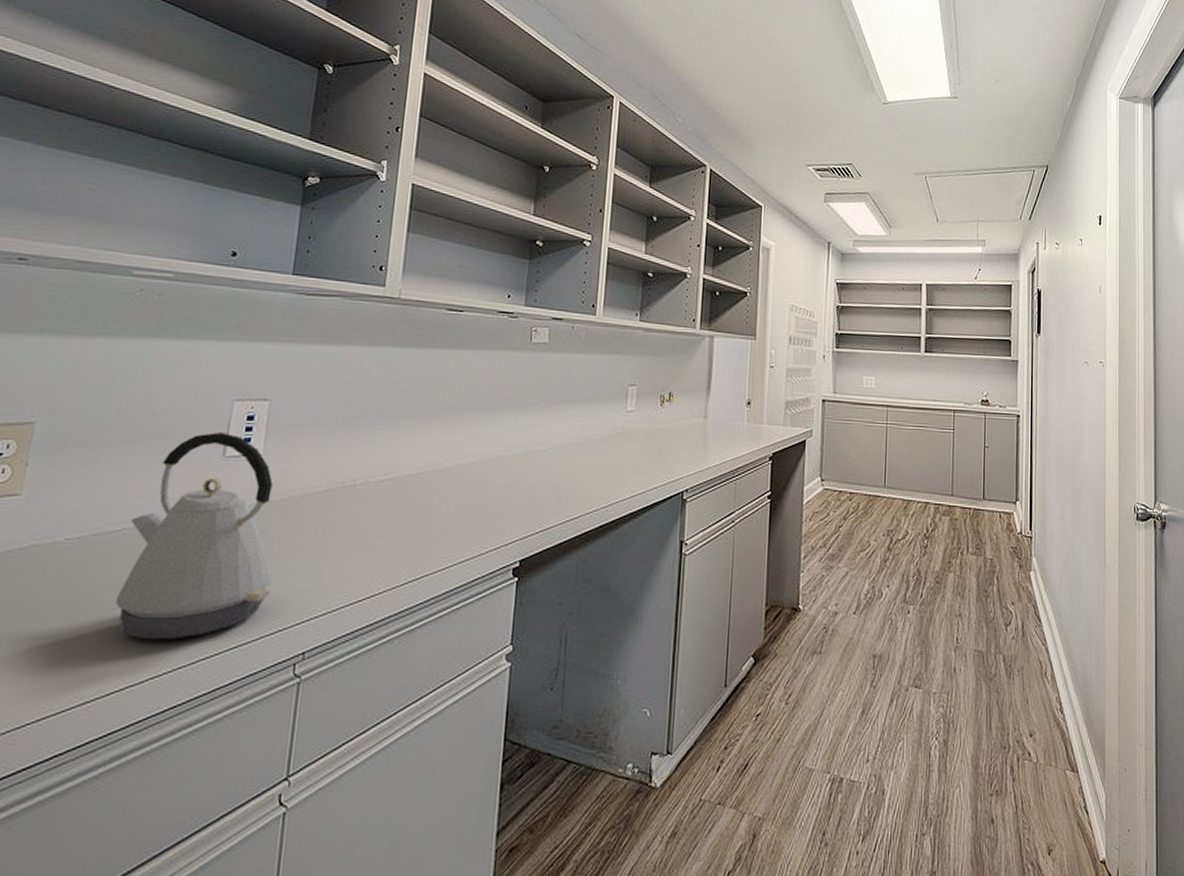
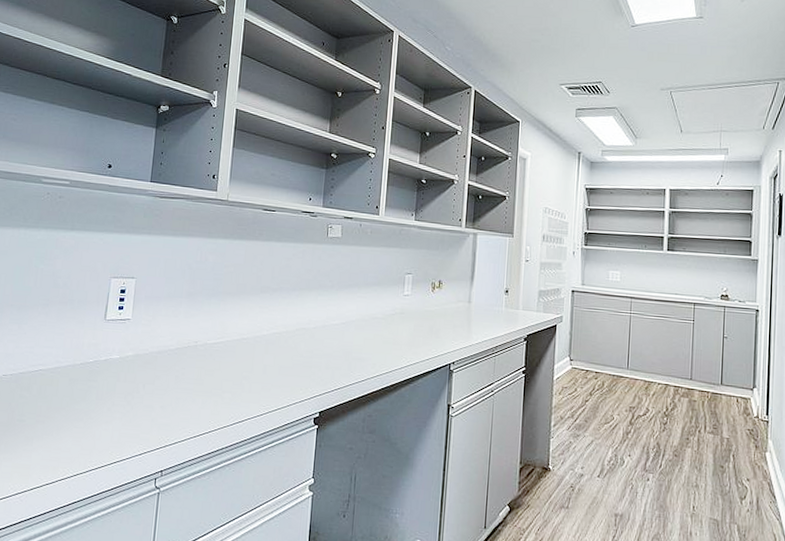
kettle: present [115,431,273,640] -> none [35,301,139,453]

